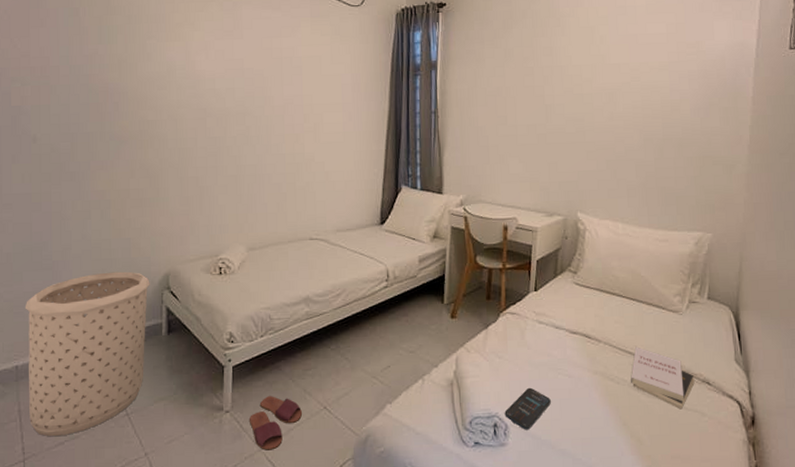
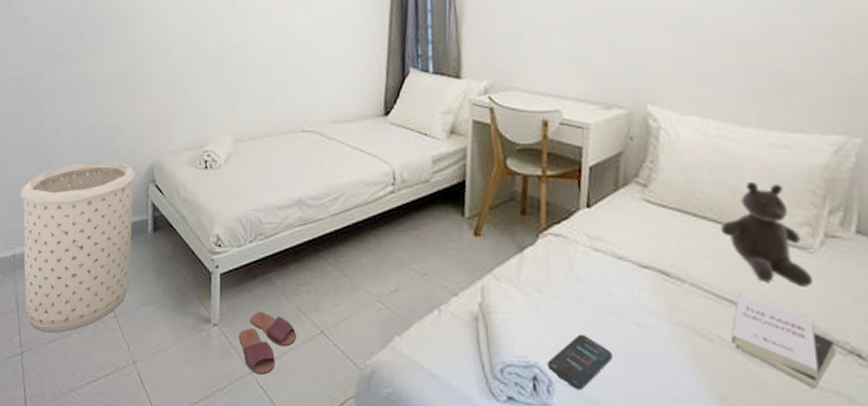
teddy bear: none [624,267,681,339] -> present [720,182,812,287]

